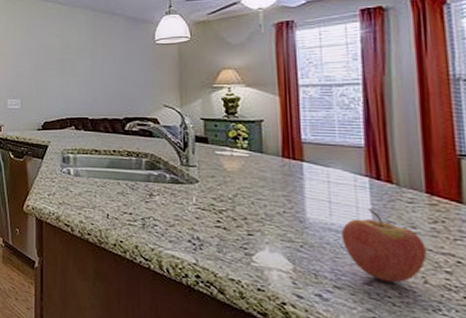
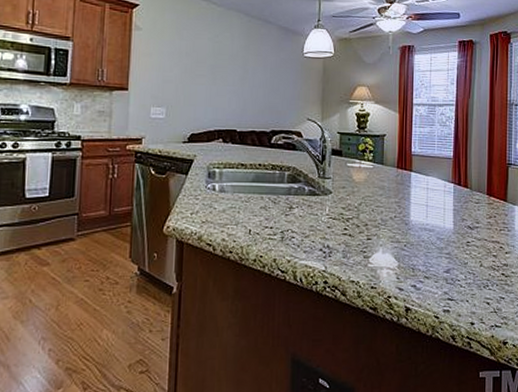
fruit: present [341,209,427,283] -> none [432,210,483,269]

